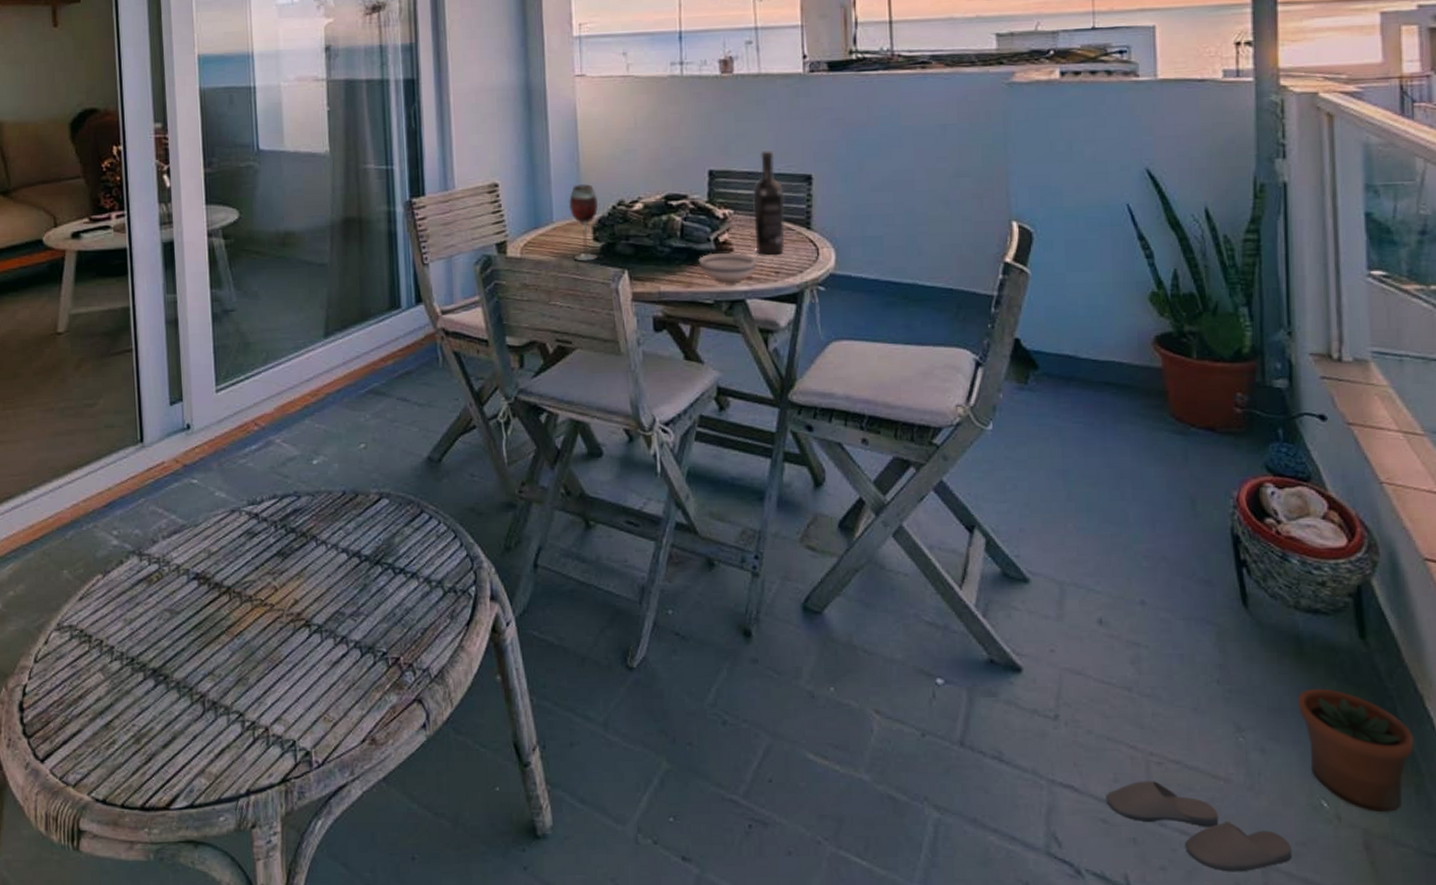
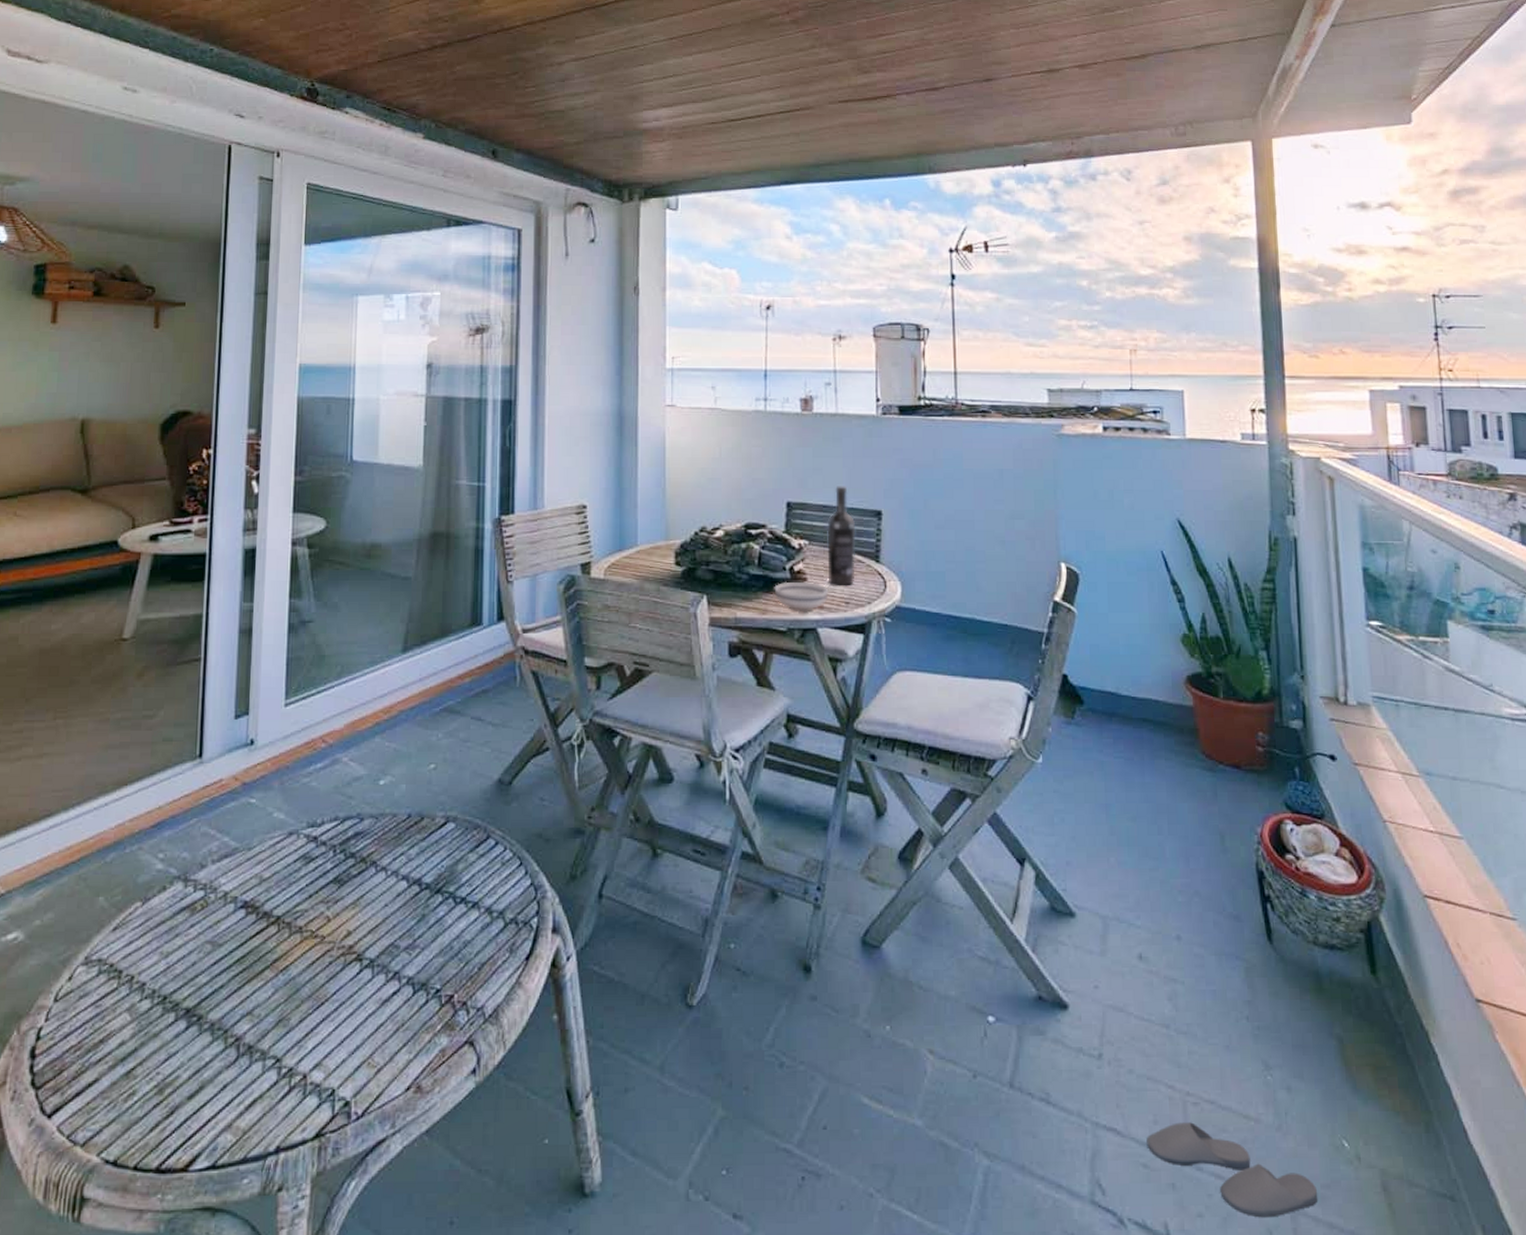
wineglass: present [568,184,599,261] -> none [653,510,681,585]
planter: present [1297,688,1414,813] -> none [1318,1024,1423,1152]

